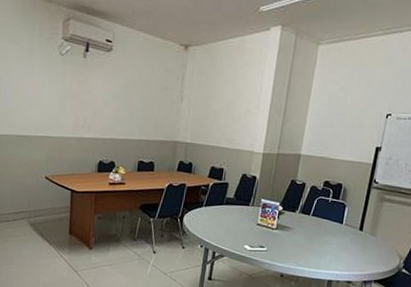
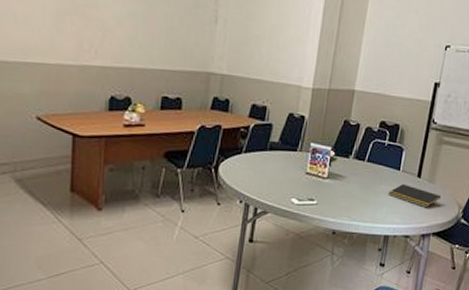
notepad: none [331,235,383,258] -> present [388,183,442,208]

